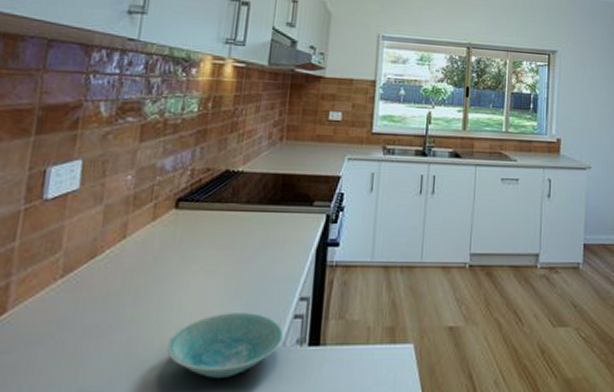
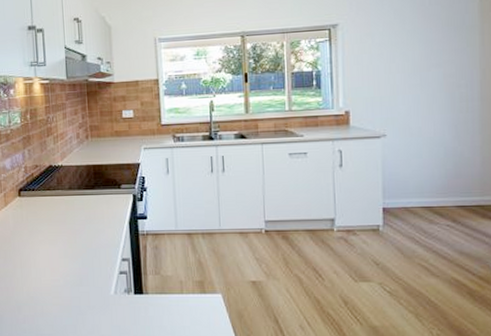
bowl: present [166,313,284,378] -> none [32,270,114,315]

